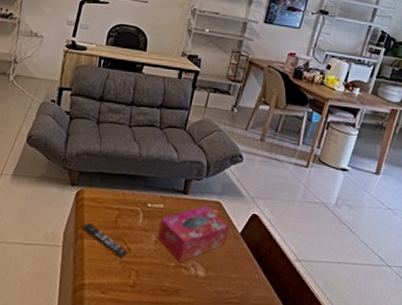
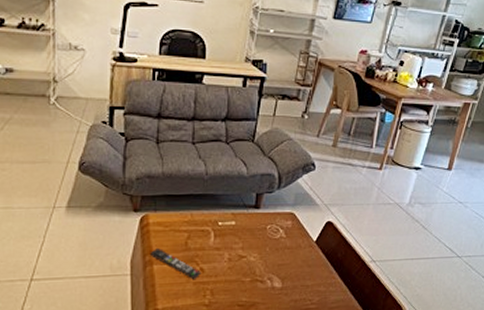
tissue box: present [157,205,230,263] -> none [230,217,305,277]

